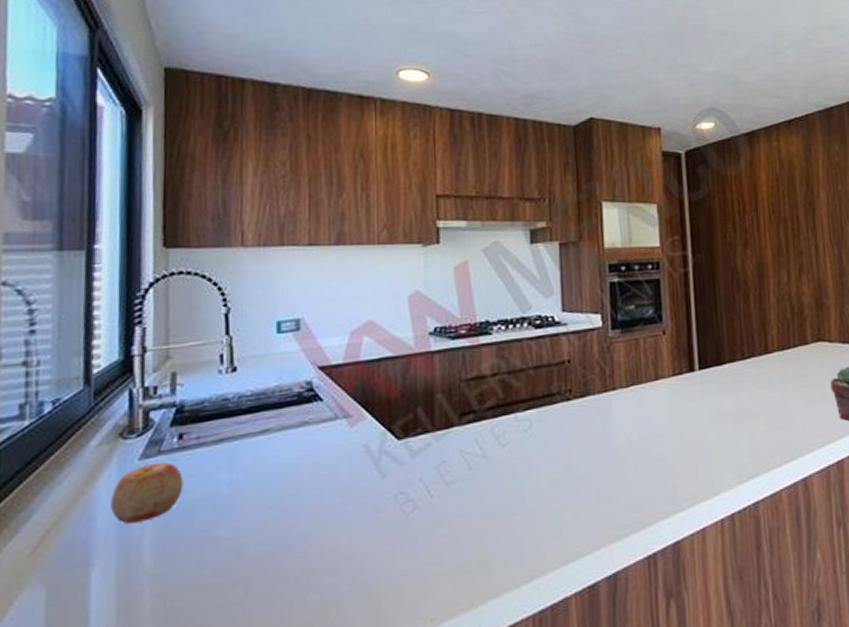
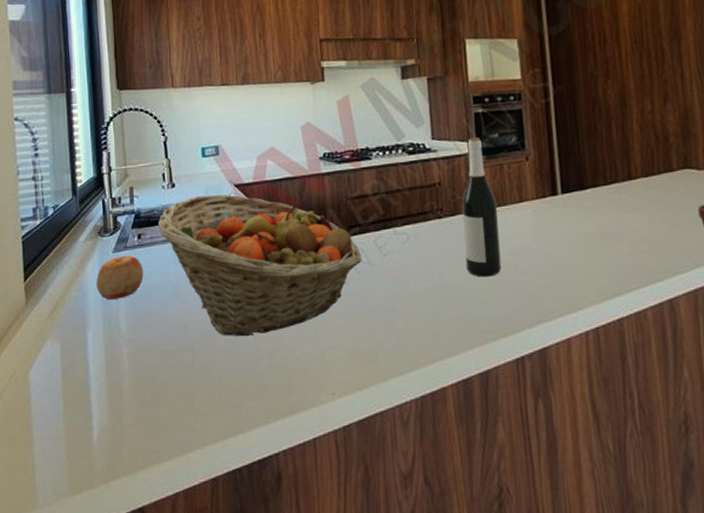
fruit basket: none [209,379,476,559] -> present [158,195,362,337]
wine bottle: none [593,309,635,466] -> present [462,138,502,277]

